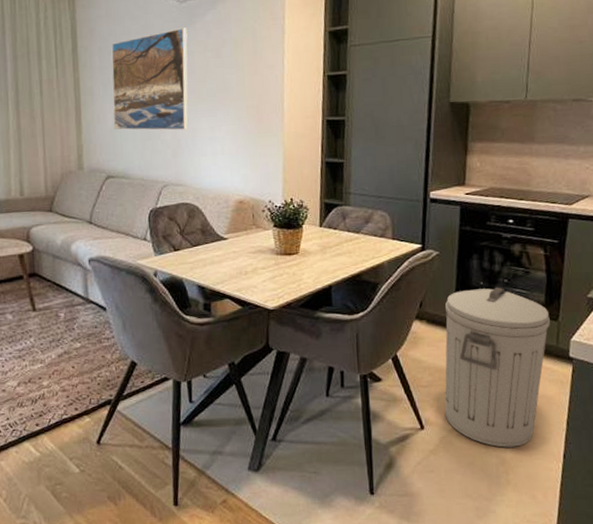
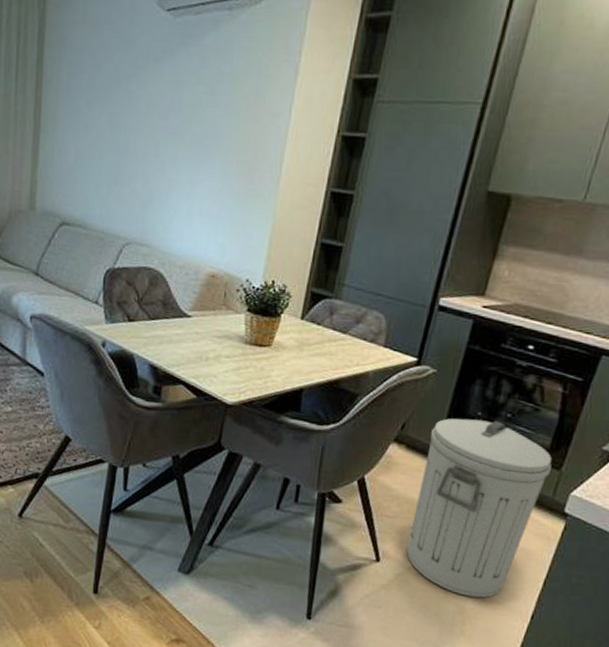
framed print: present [112,28,189,131] -> none [77,50,179,180]

